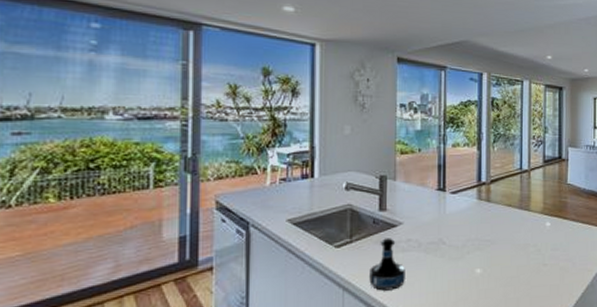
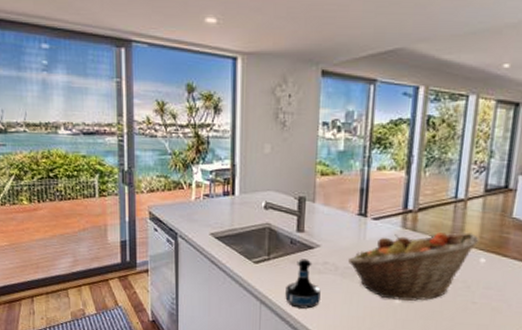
fruit basket: none [431,200,544,270] -> present [348,232,480,301]

